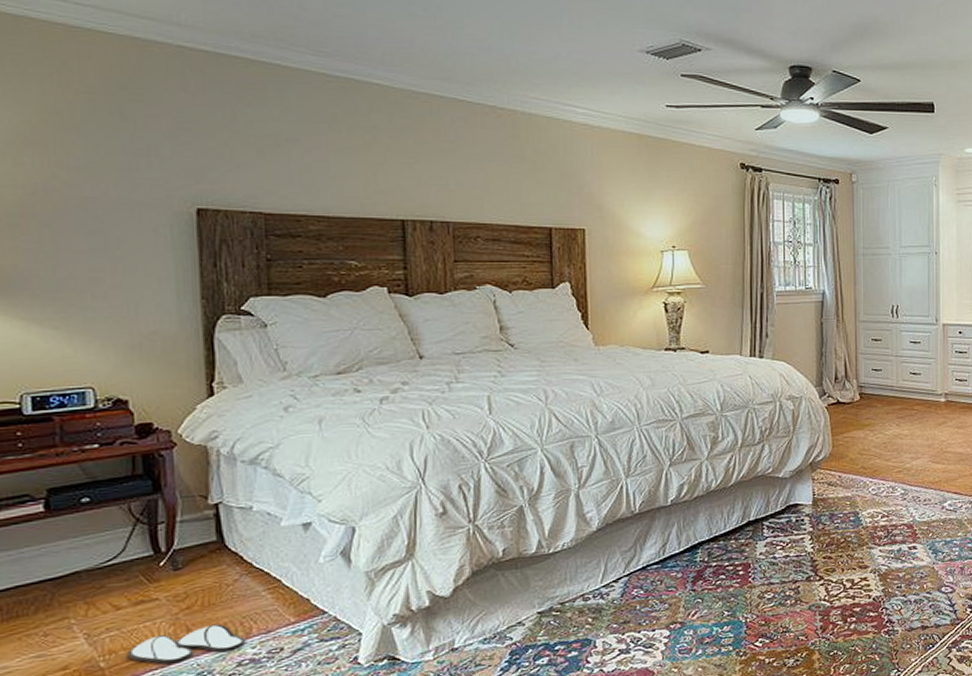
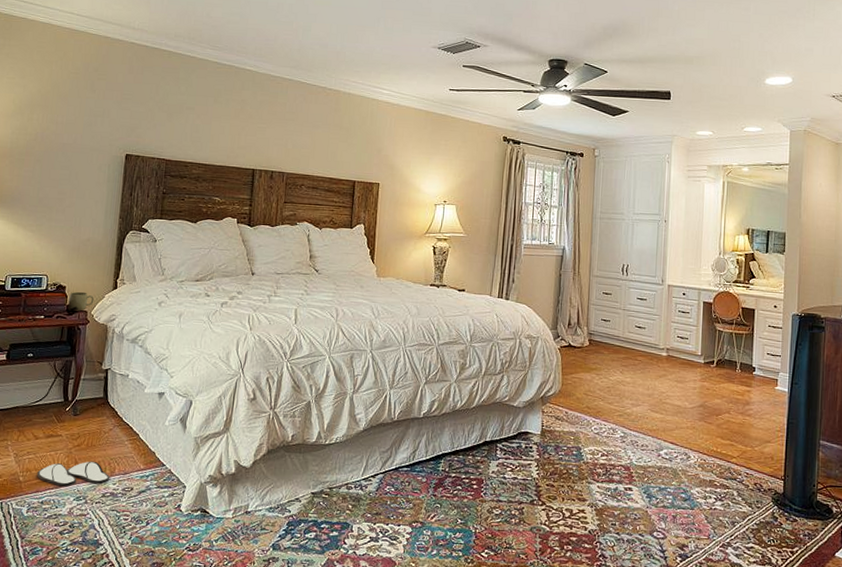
mug: none [136,404,179,433] -> present [68,291,94,312]

